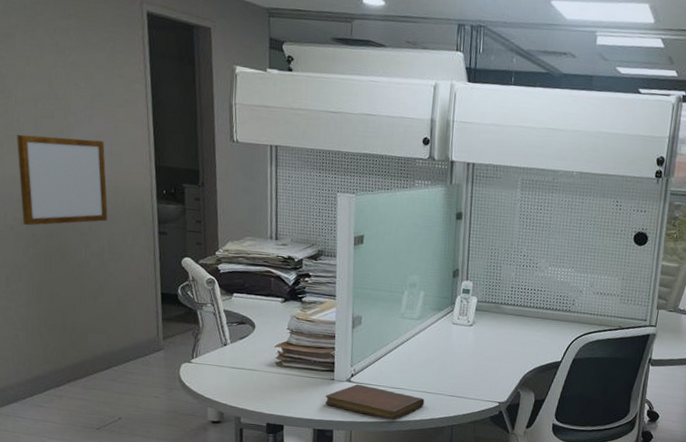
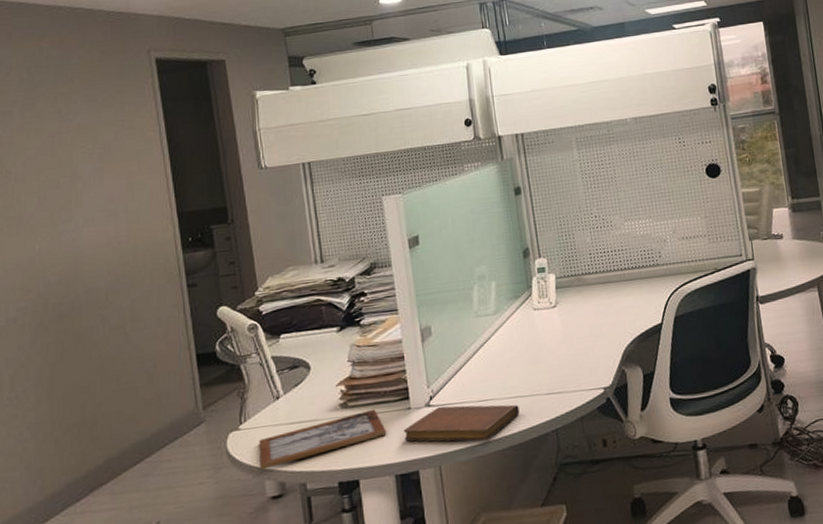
writing board: present [17,134,108,226] -> none [18,200,128,314]
picture frame: none [205,372,312,399] -> present [259,409,387,470]

